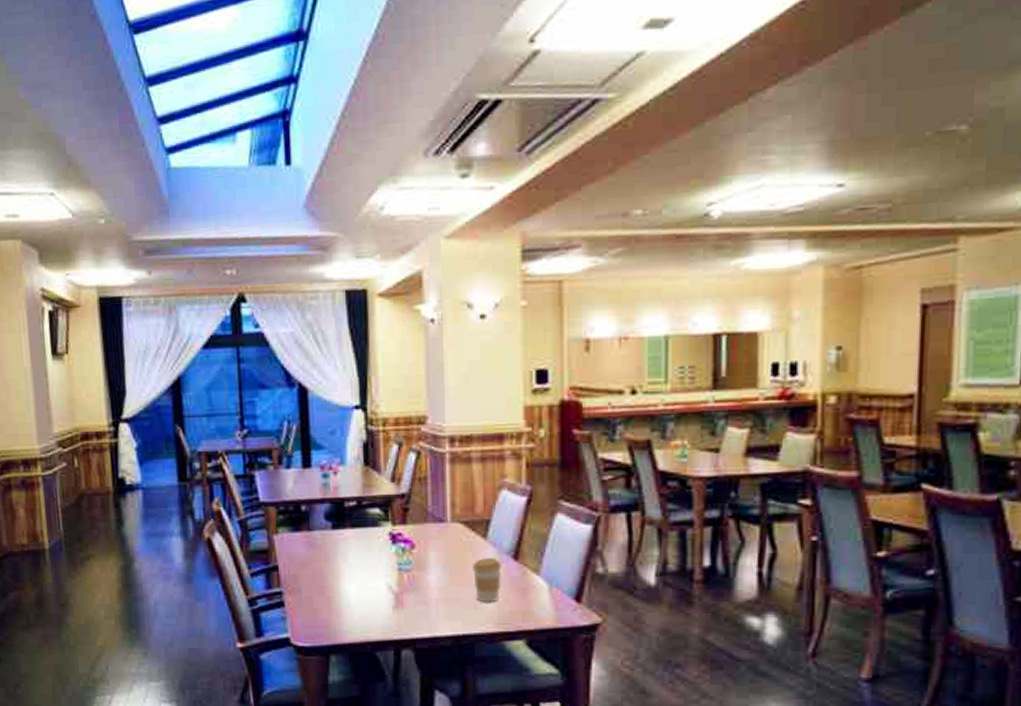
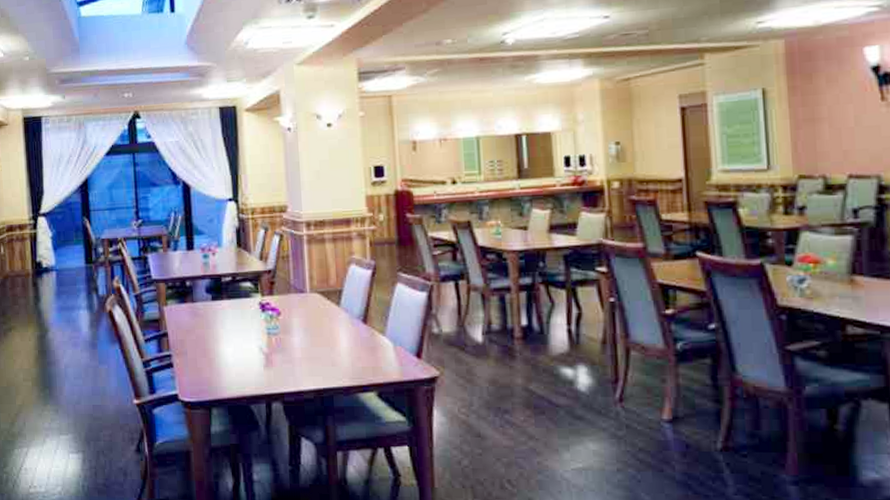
coffee cup: present [471,557,502,603] -> none [328,321,354,361]

